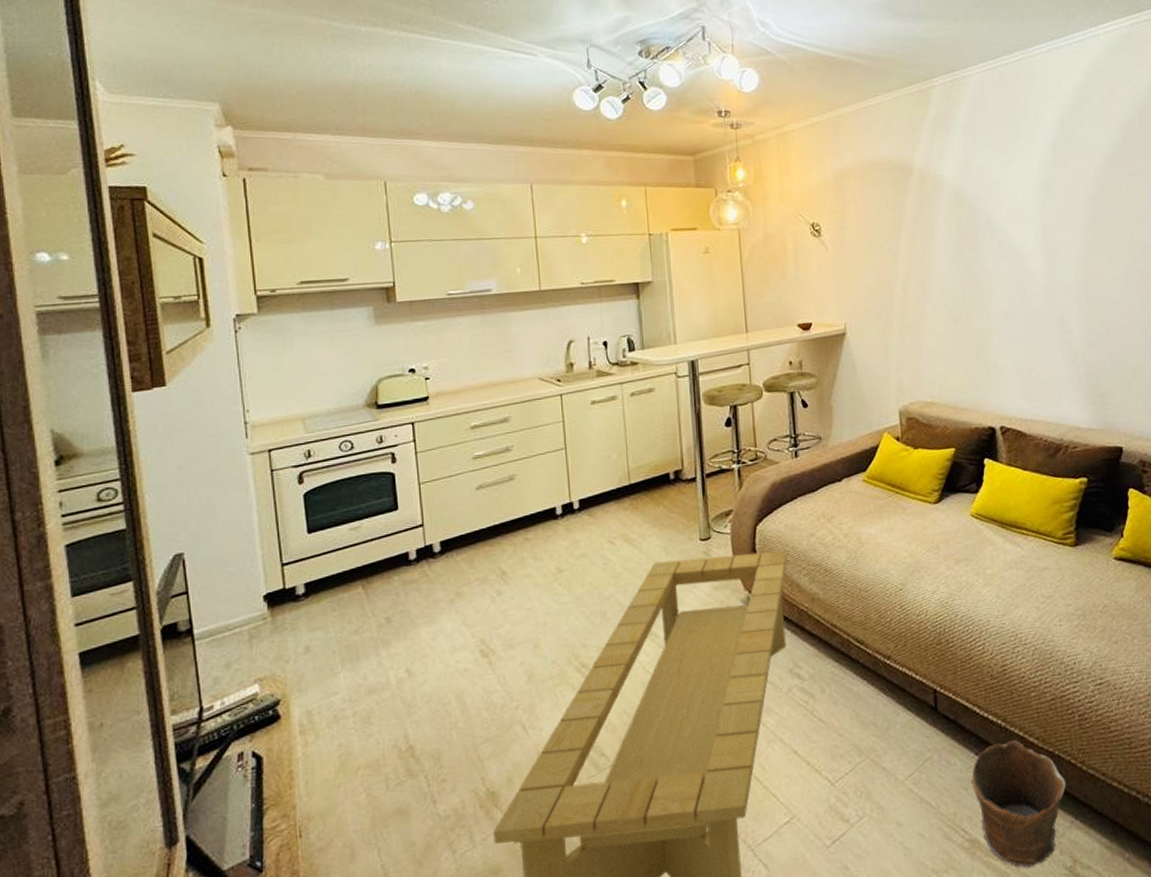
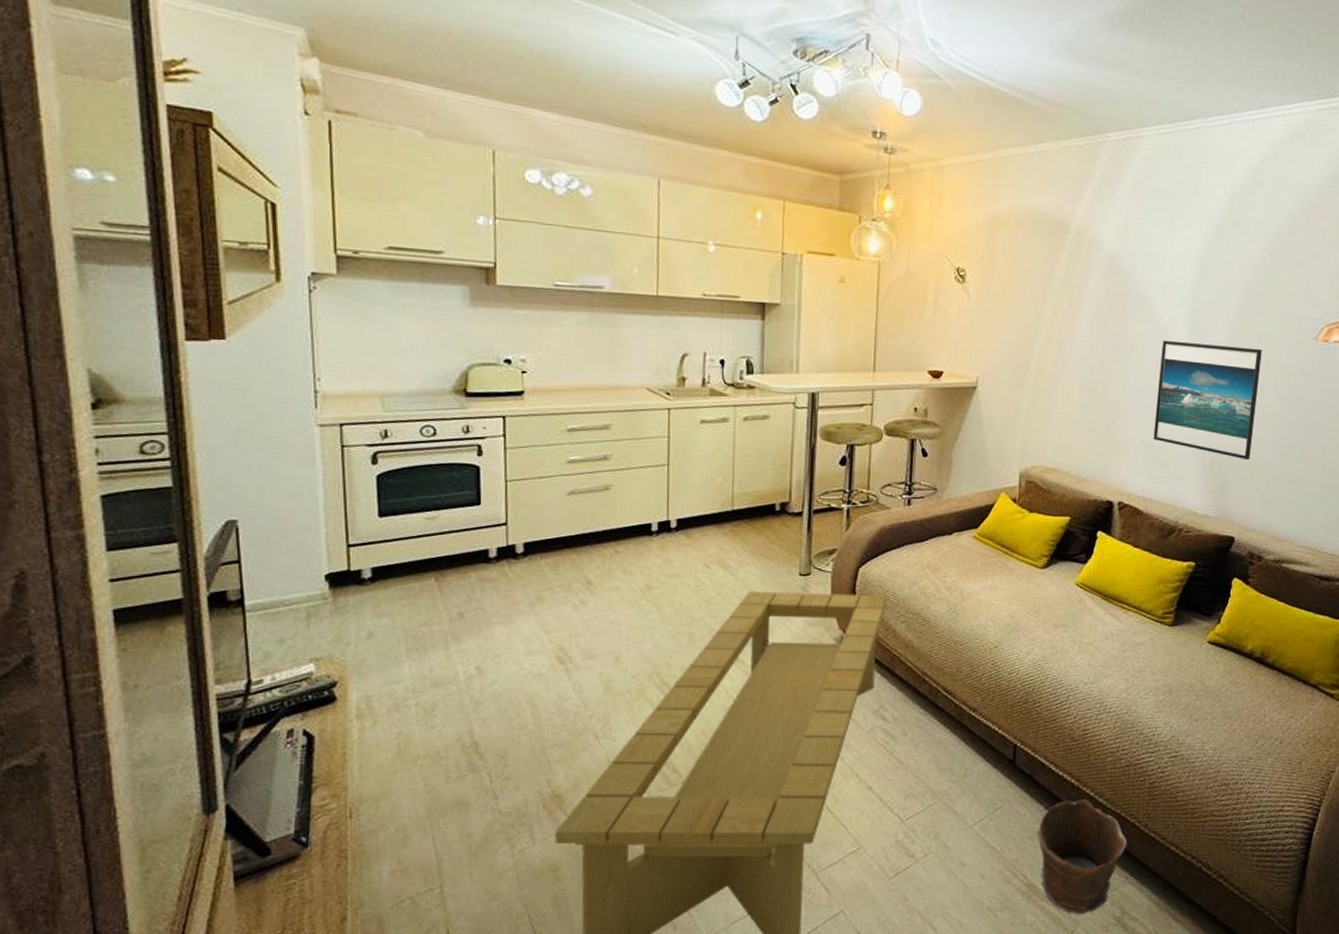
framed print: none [1018,257,1124,368] -> present [1153,340,1262,461]

